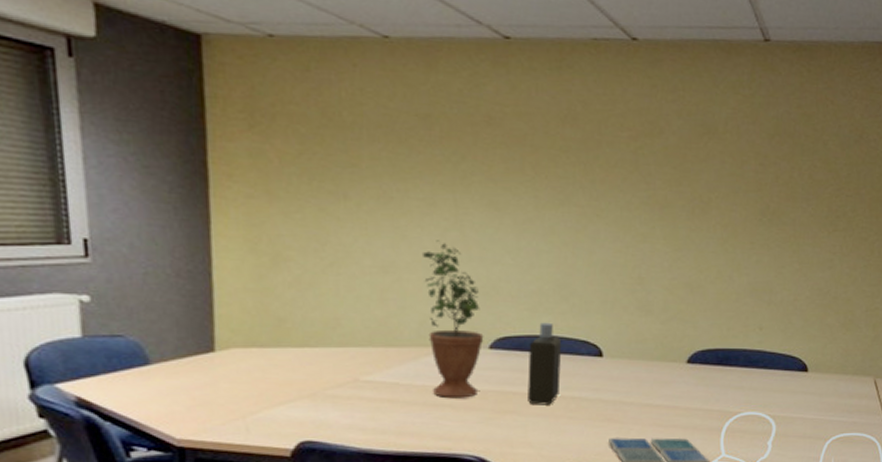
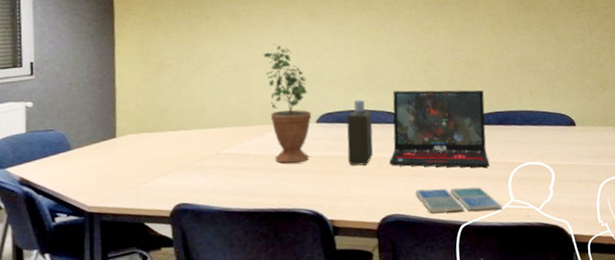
laptop: none [580,314,703,416] -> present [390,90,490,168]

